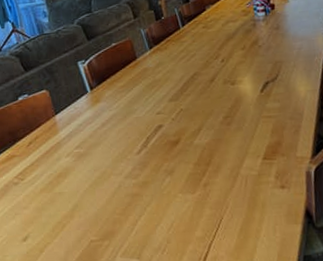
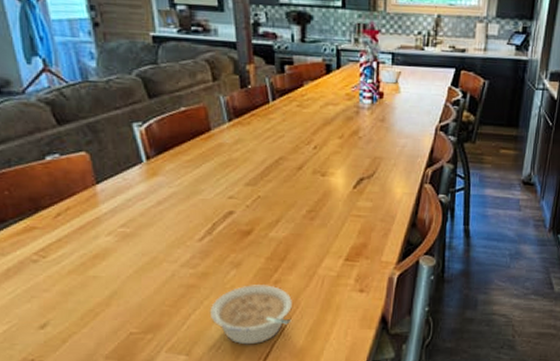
legume: none [152,188,224,247] -> present [209,285,292,345]

